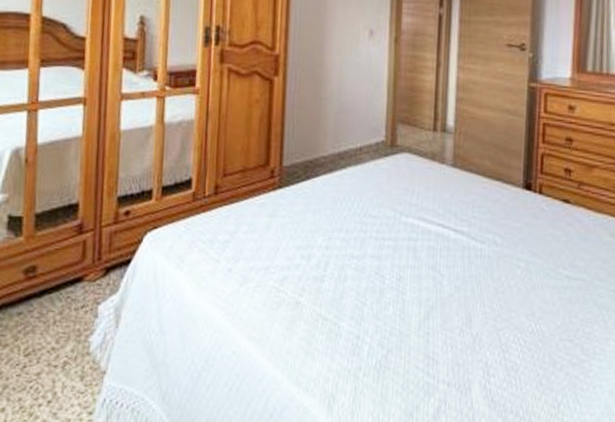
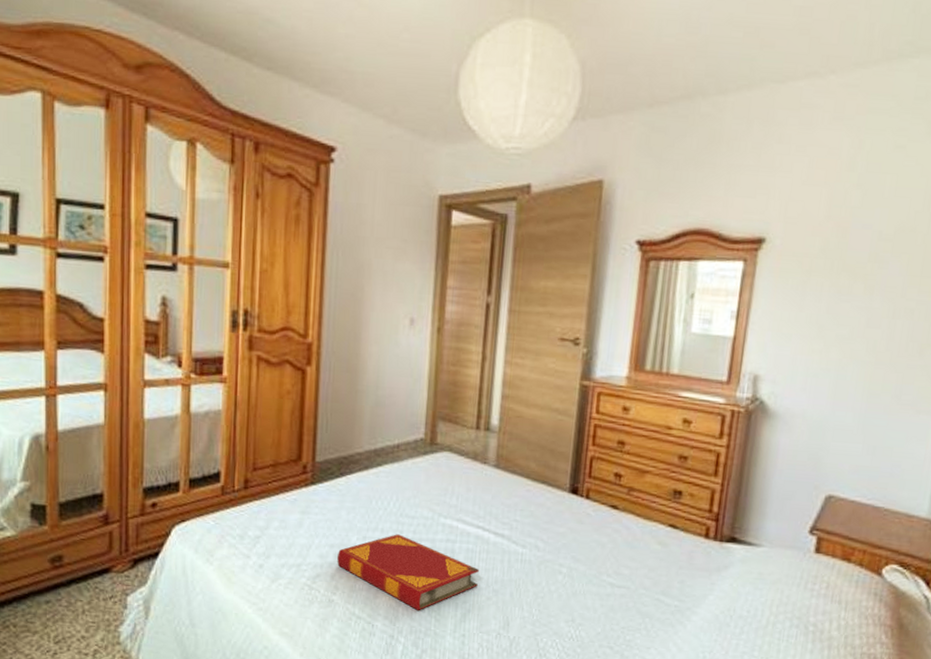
hardback book: none [304,234,440,311] -> present [337,534,479,611]

